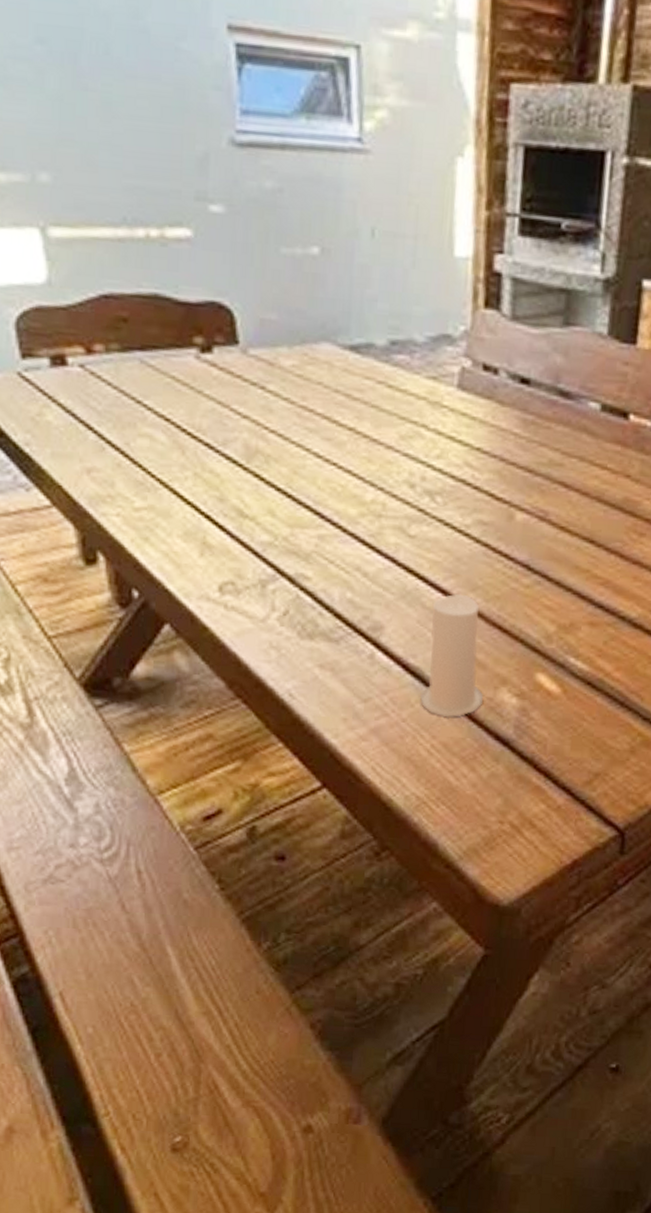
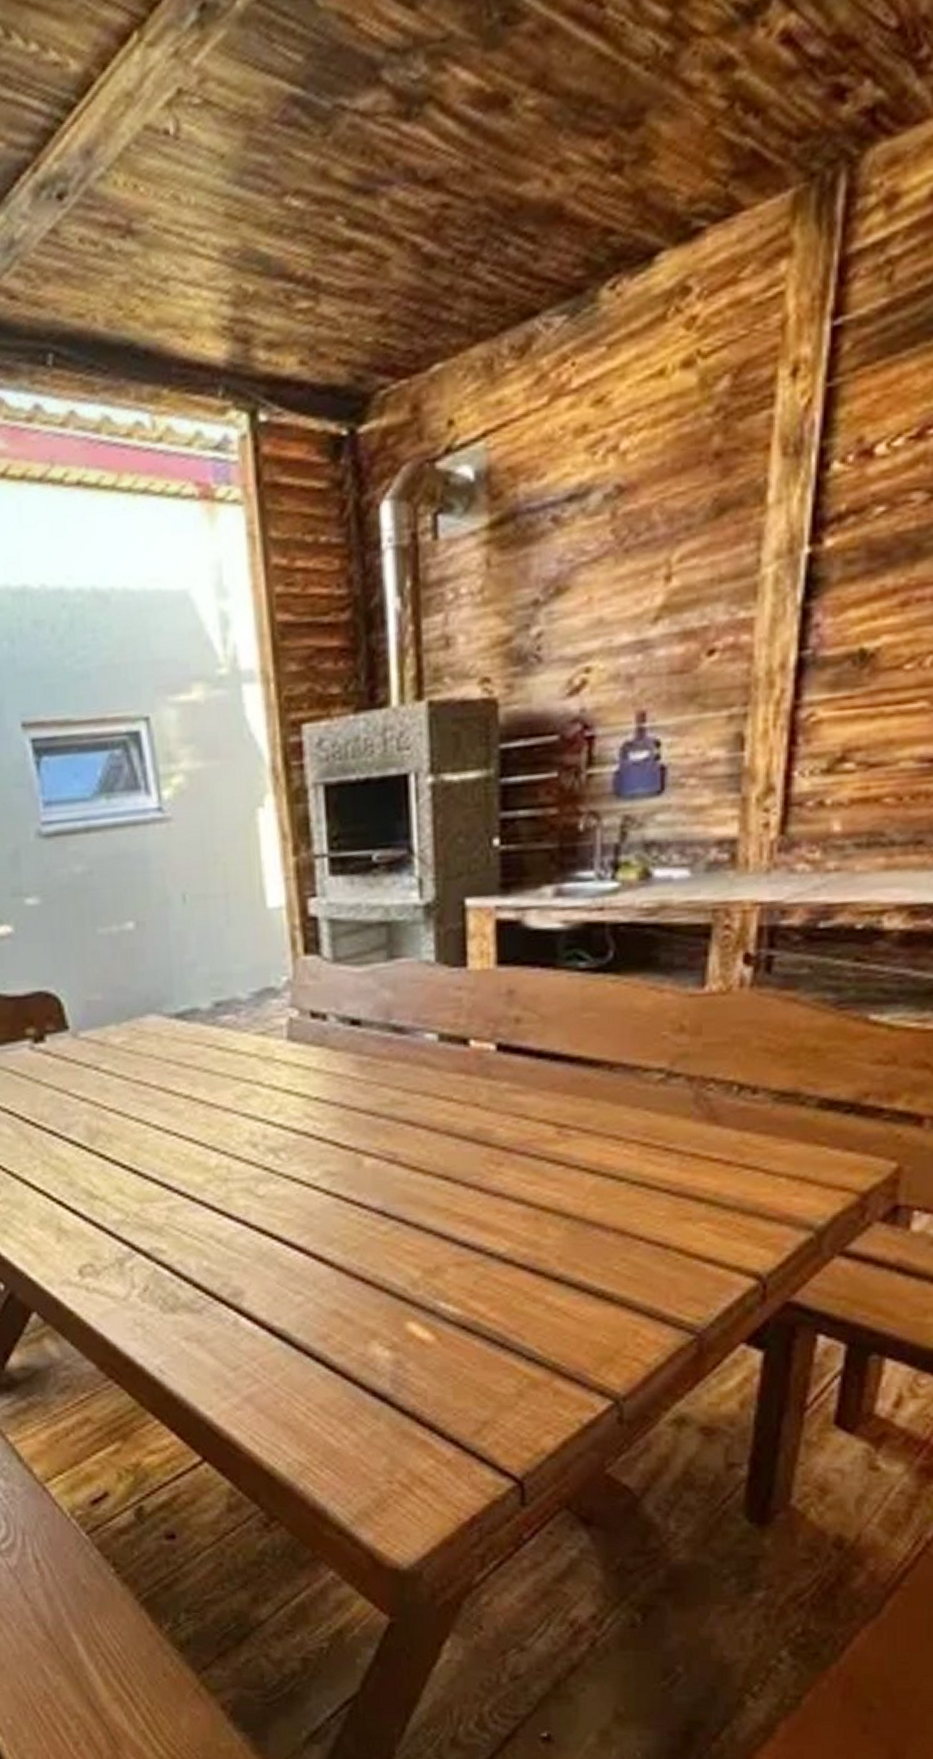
candle: present [420,593,483,718] -> none [290,1249,354,1378]

